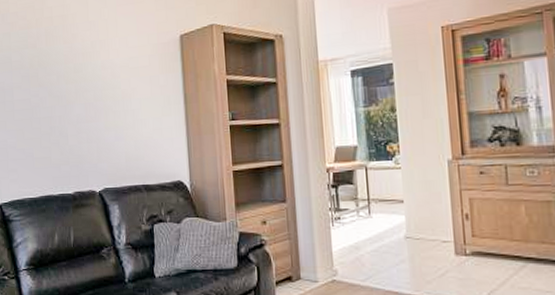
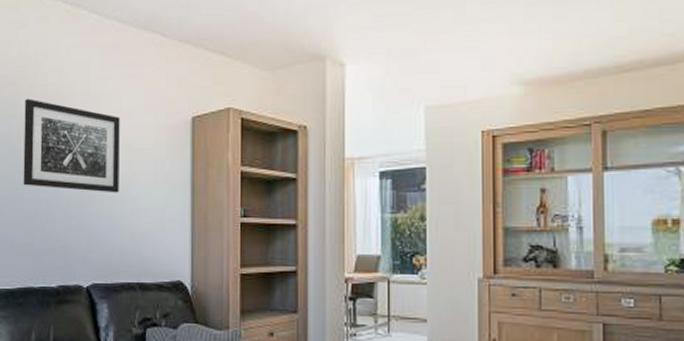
wall art: none [34,30,121,108] -> present [23,98,120,193]

